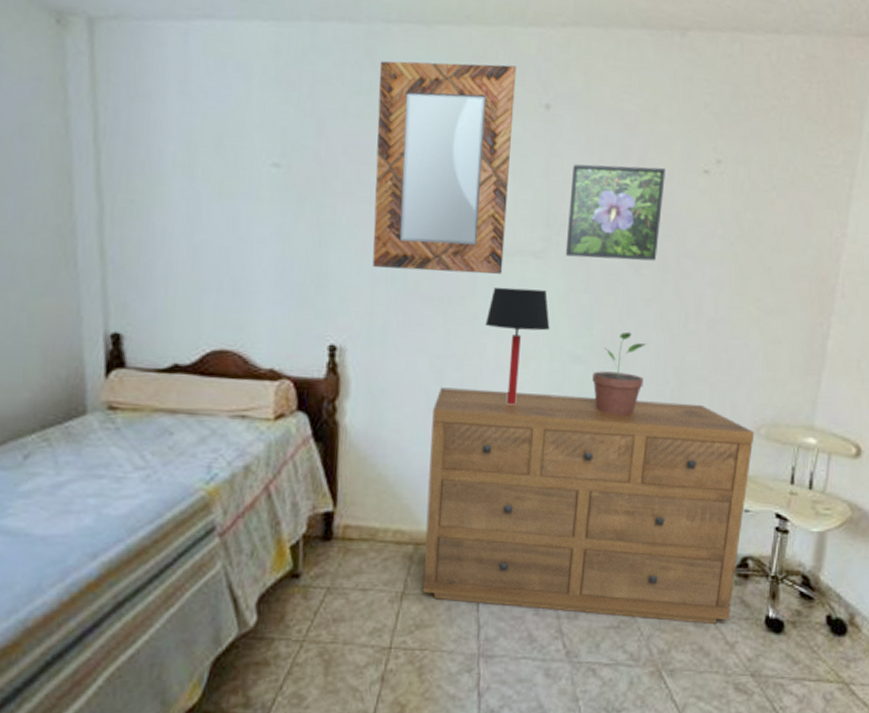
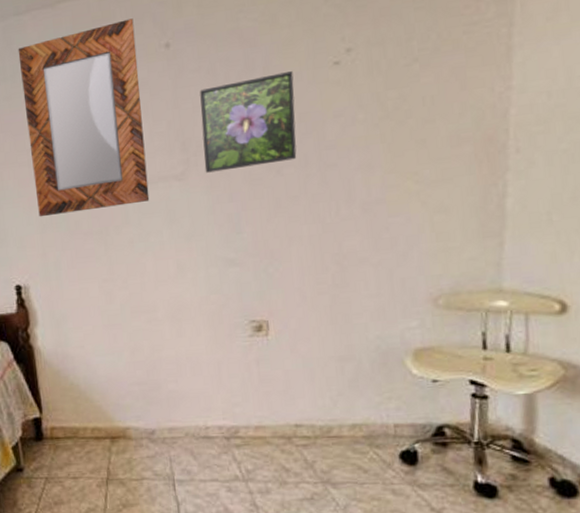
dresser: present [422,387,755,625] -> none [108,285,433,493]
table lamp: present [485,287,550,405] -> none [141,207,201,312]
potted plant: present [592,331,647,415] -> none [249,229,302,308]

